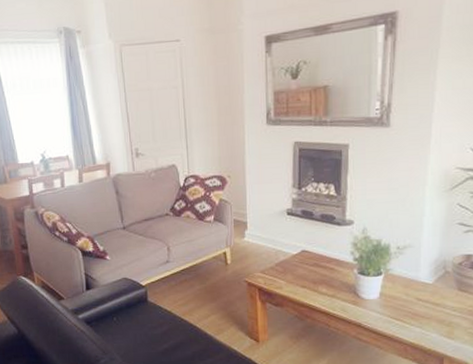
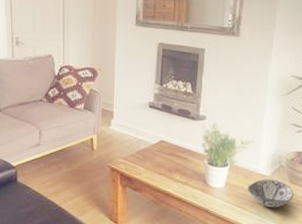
decorative bowl: none [407,287,463,320] -> present [248,179,294,208]

